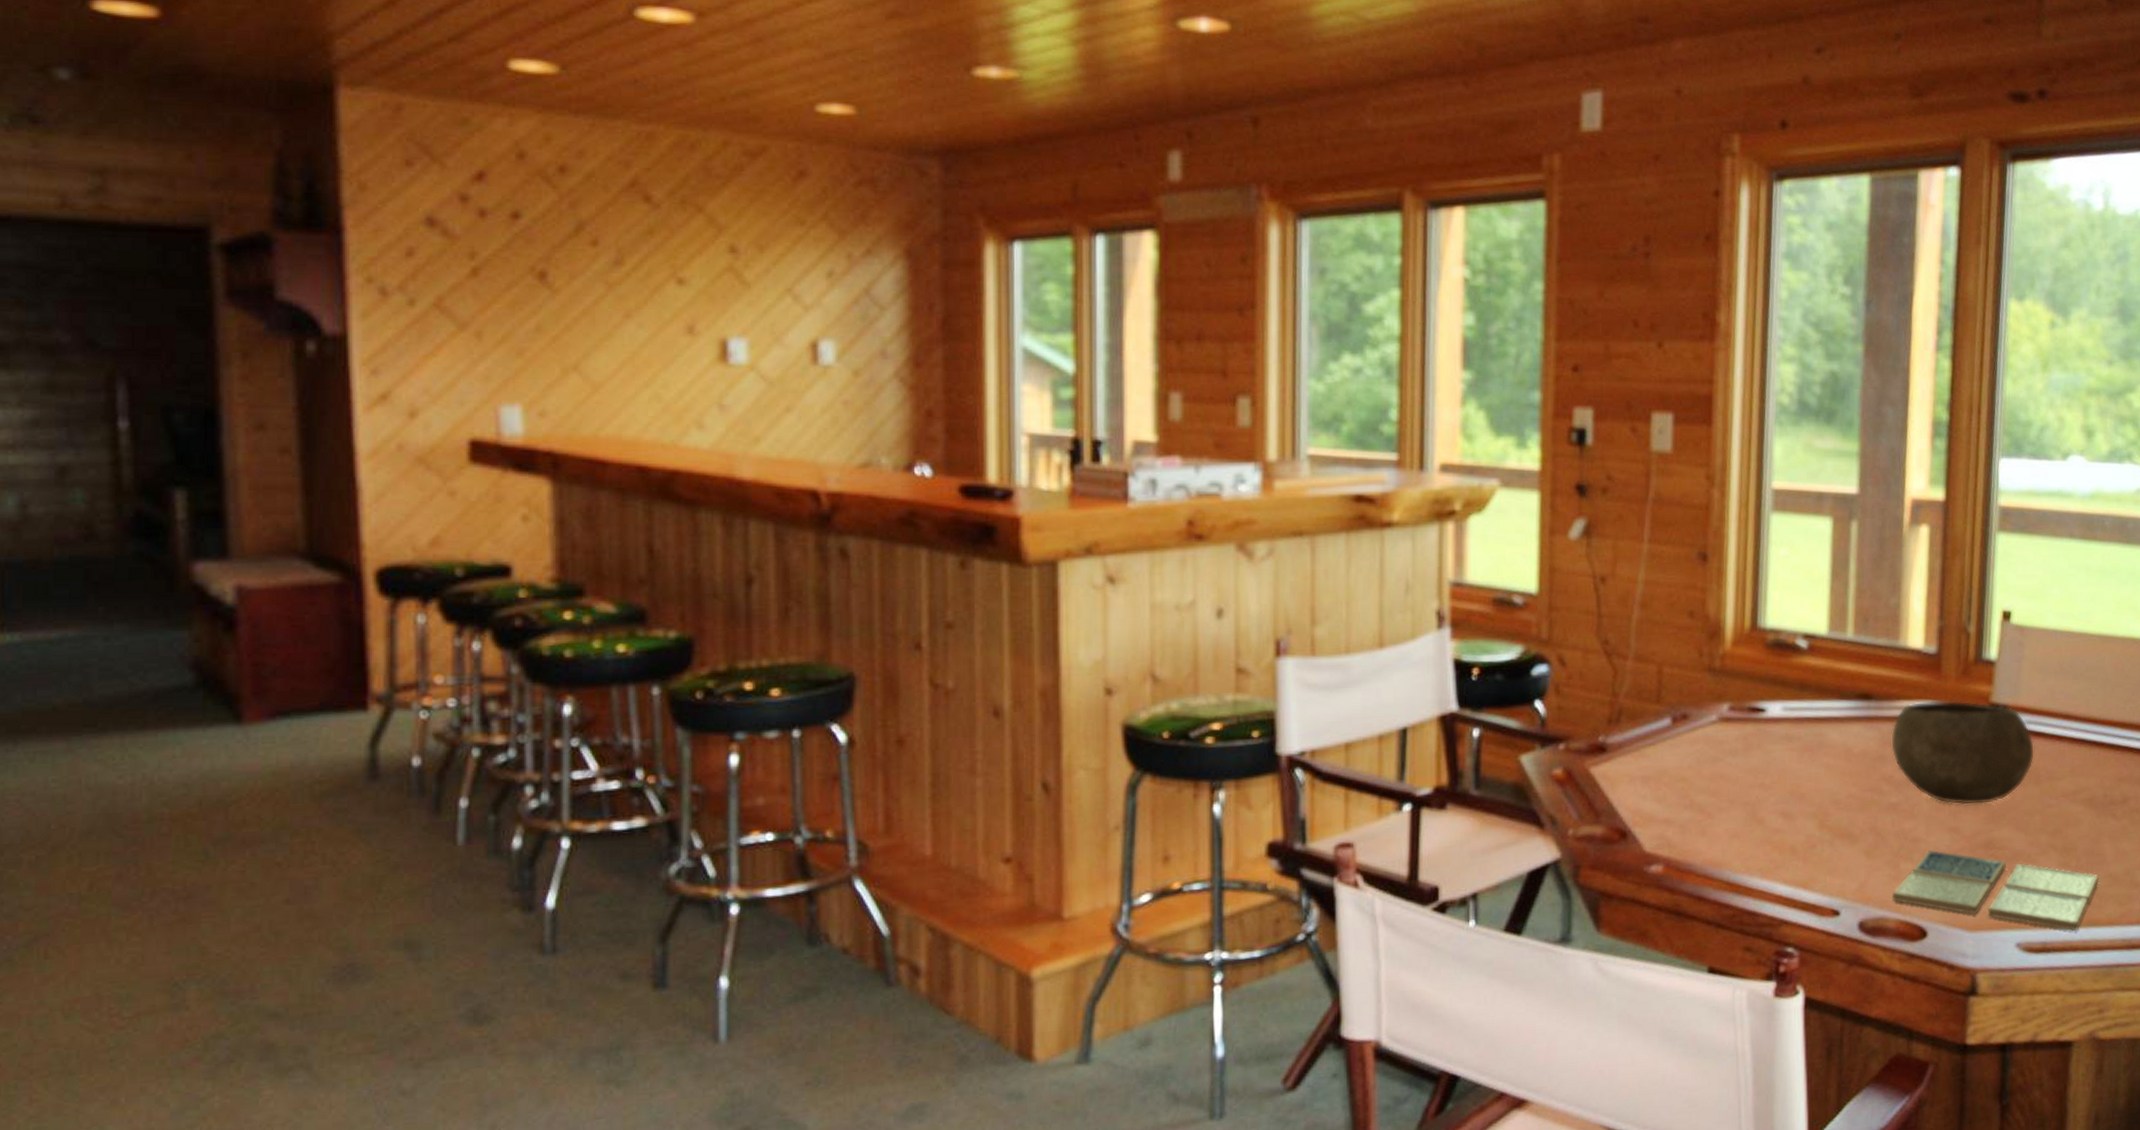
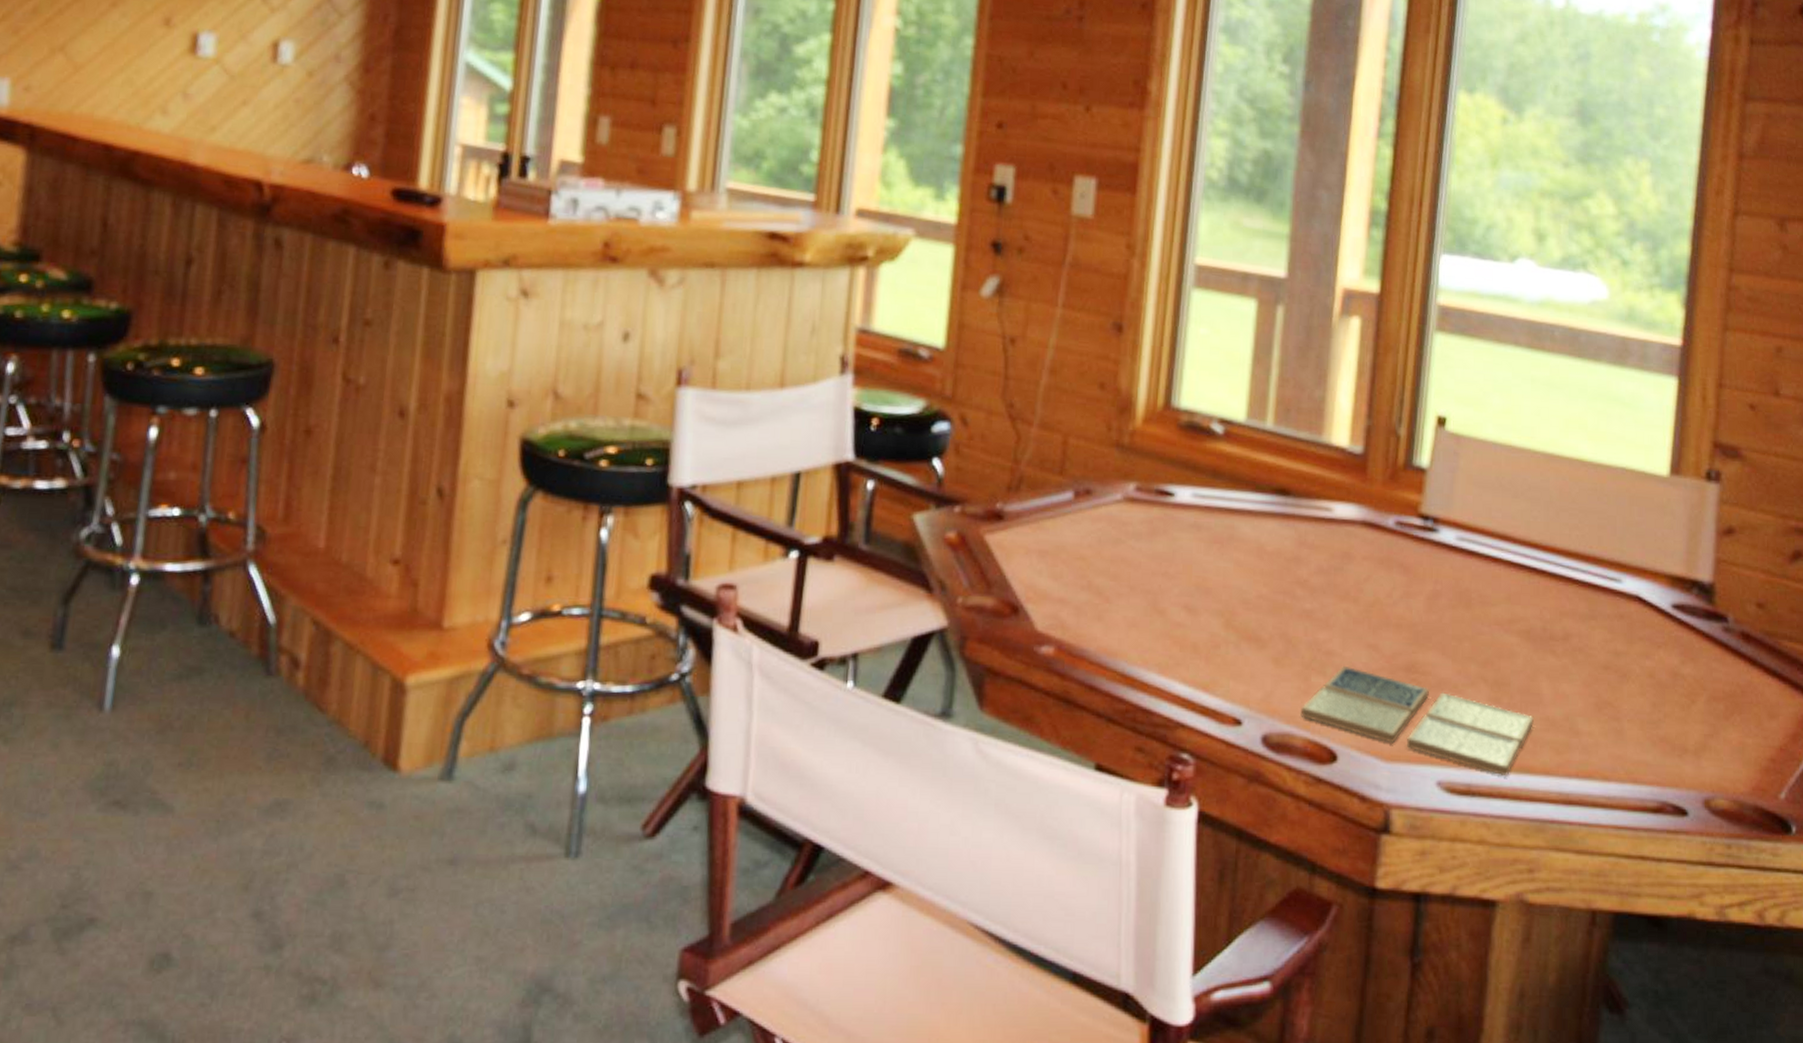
bowl: present [1891,700,2034,805] -> none [1308,503,1466,623]

